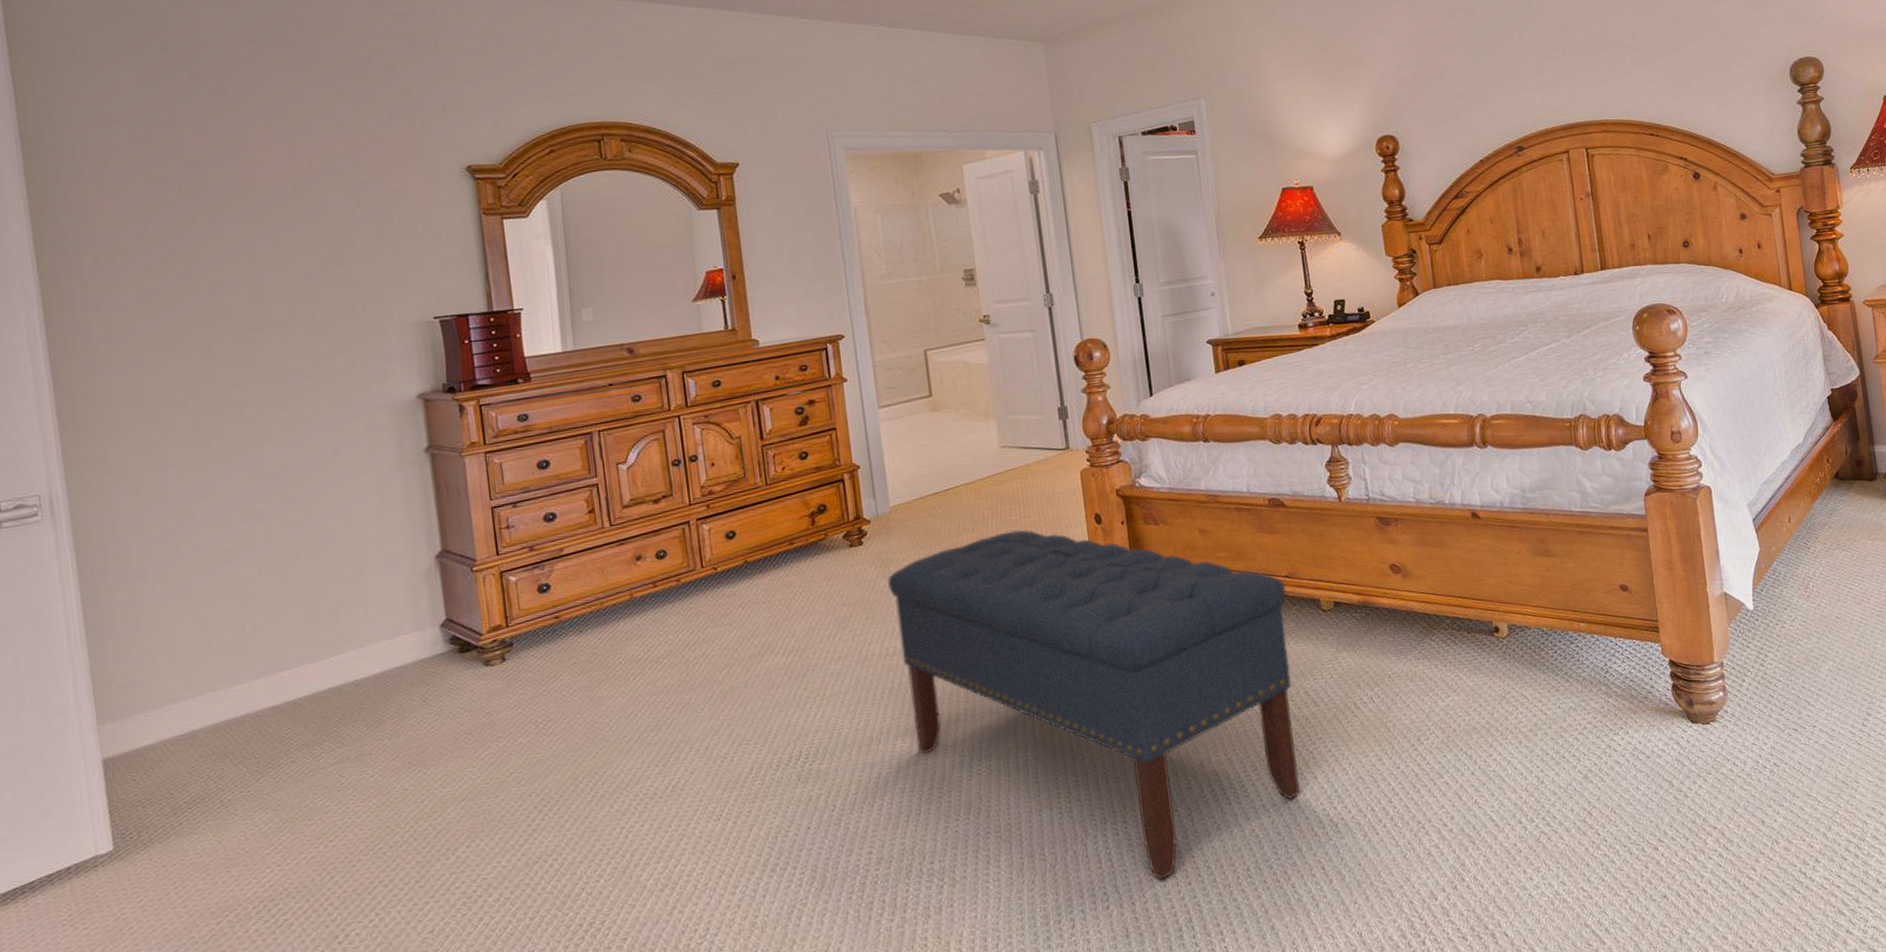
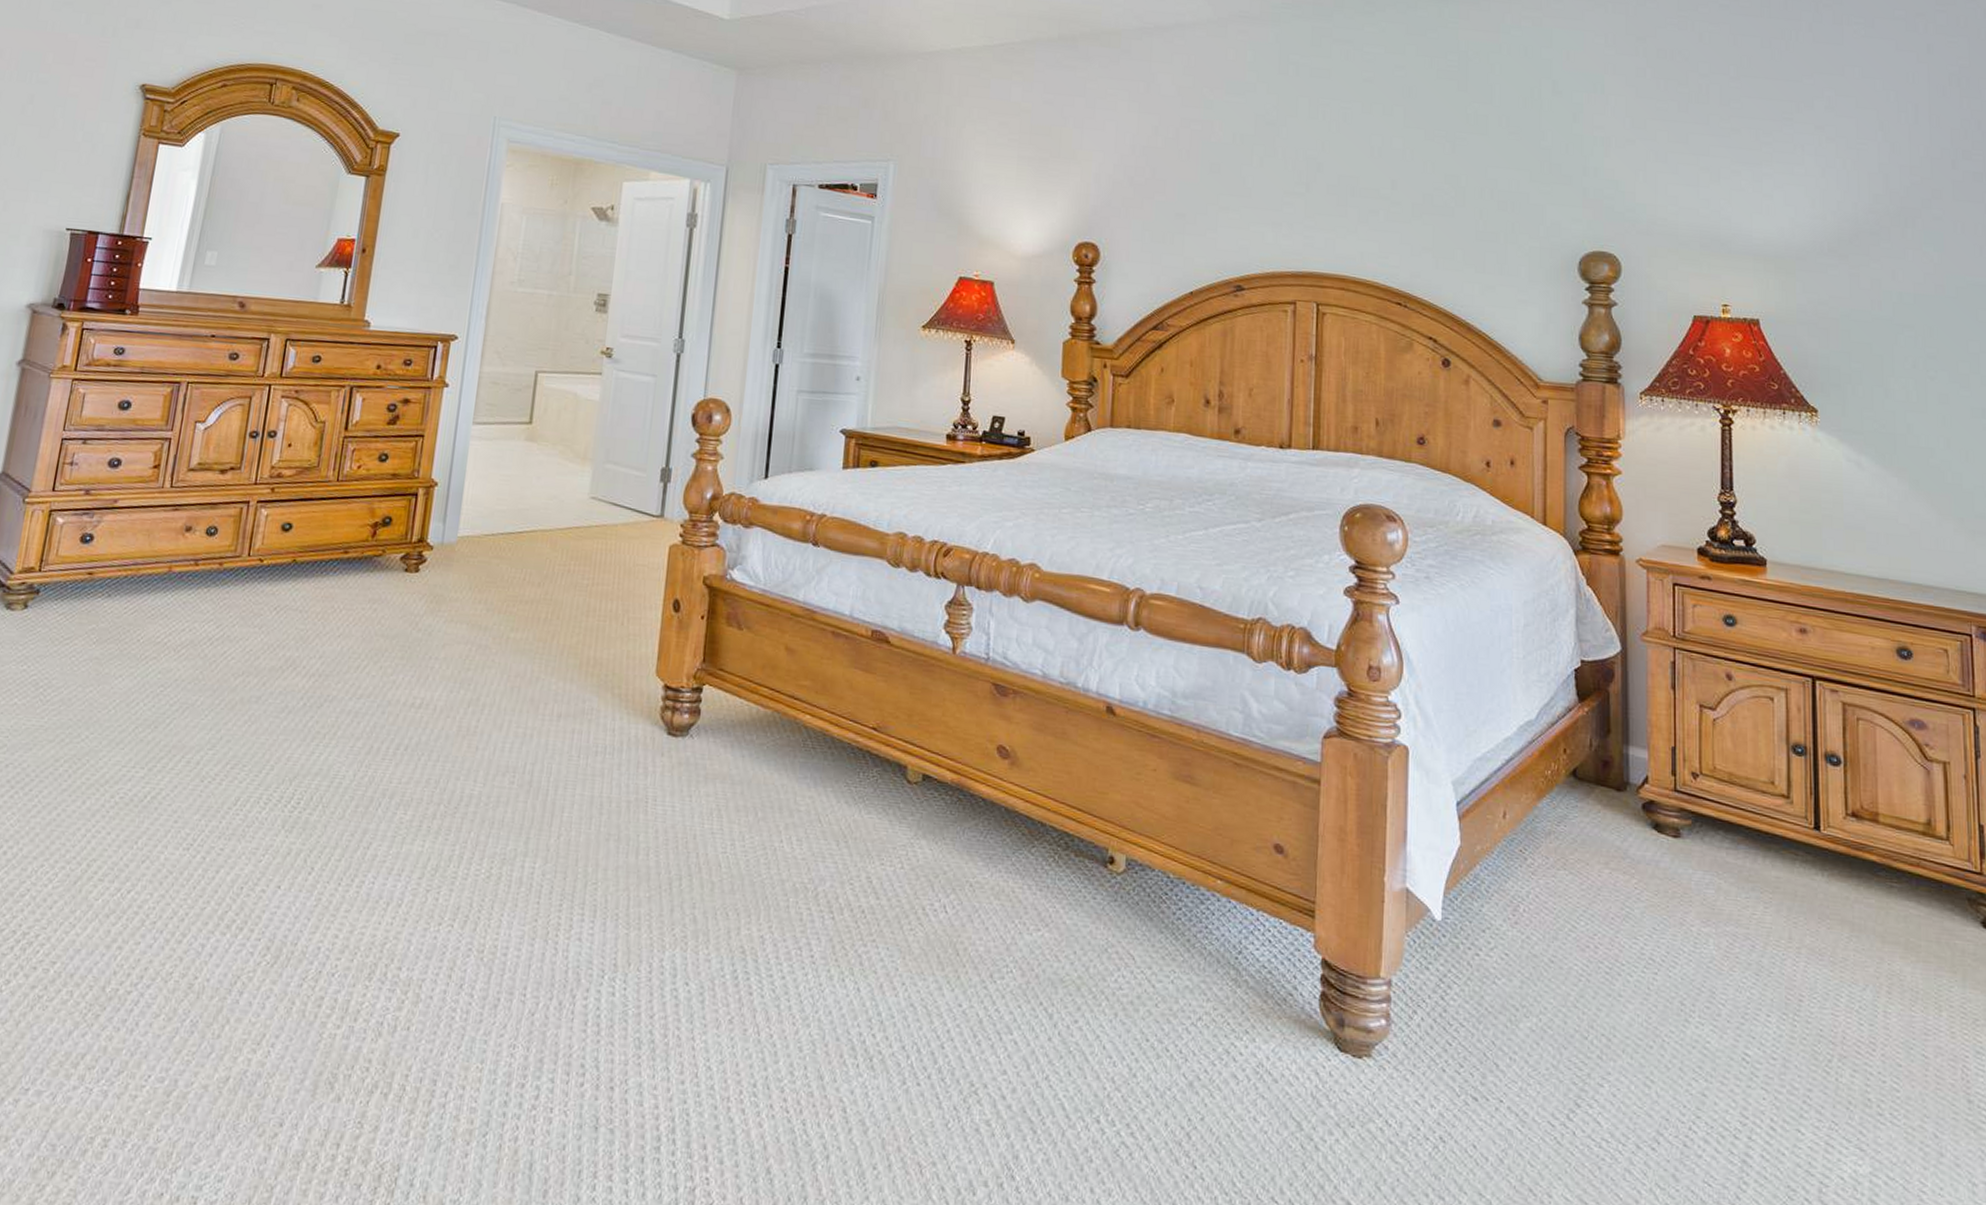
bench: present [888,530,1300,880] -> none [417,595,870,1068]

